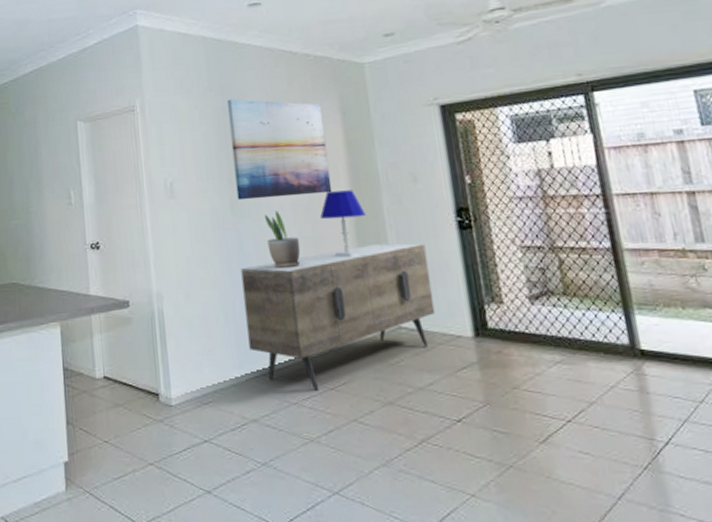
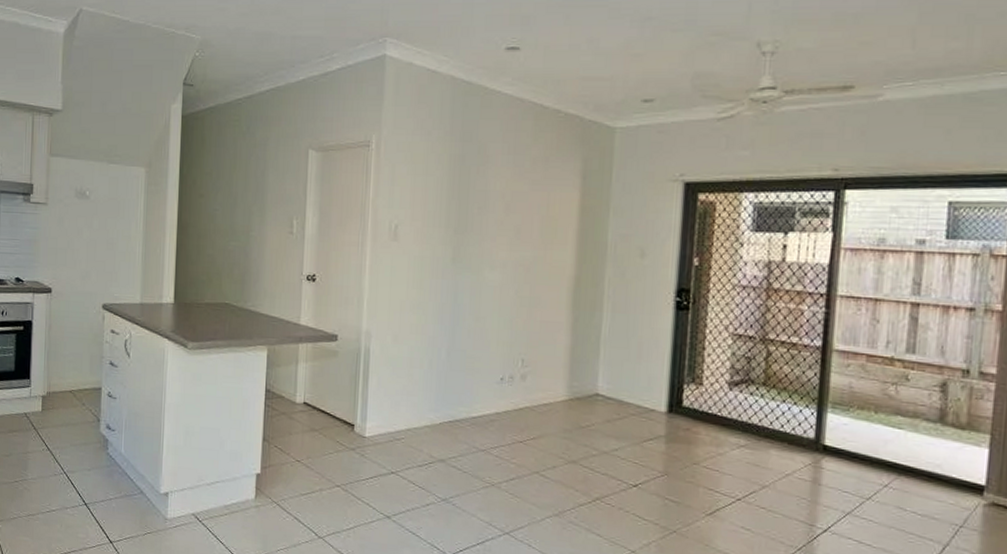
wall art: present [226,99,332,201] -> none [460,147,563,257]
sideboard: present [241,243,435,391] -> none [448,312,639,442]
potted plant: present [264,210,301,268] -> none [482,267,516,324]
table lamp: present [320,190,366,258] -> none [541,255,587,322]

